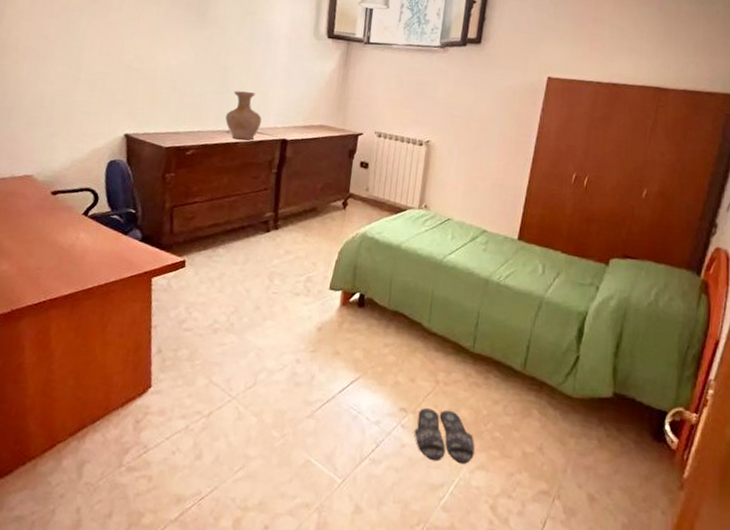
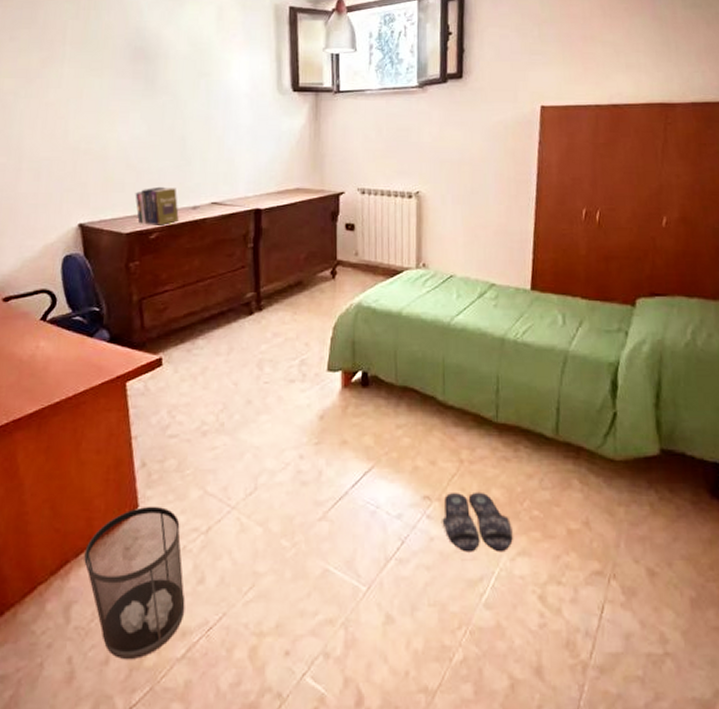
waste bin: none [99,387,186,516] -> present [84,506,185,659]
books: none [177,109,215,144] -> present [135,186,179,225]
vase: present [225,91,262,141] -> none [189,161,230,215]

